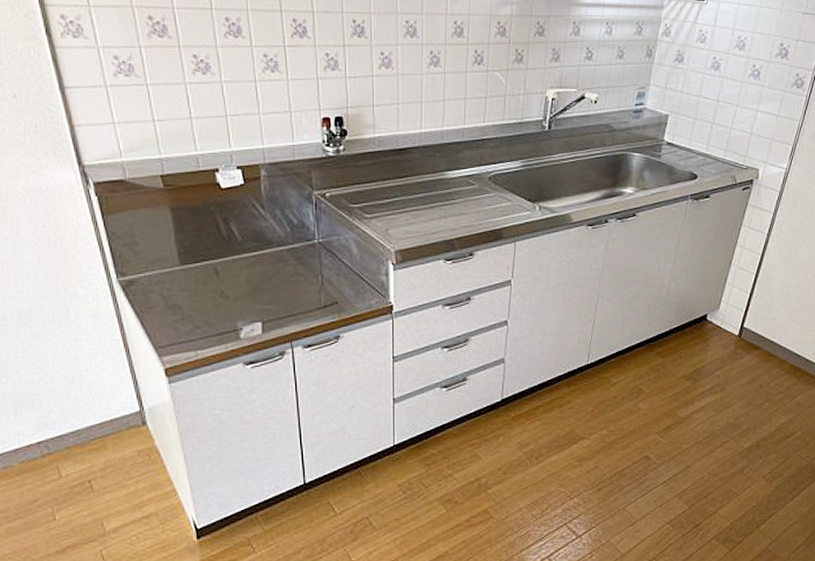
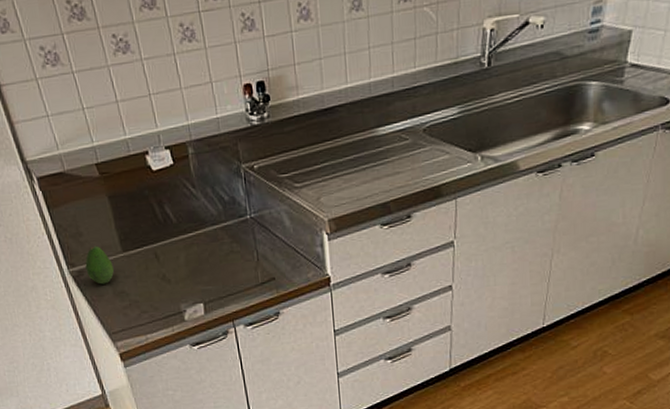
fruit: none [137,256,168,296] -> present [85,245,114,285]

